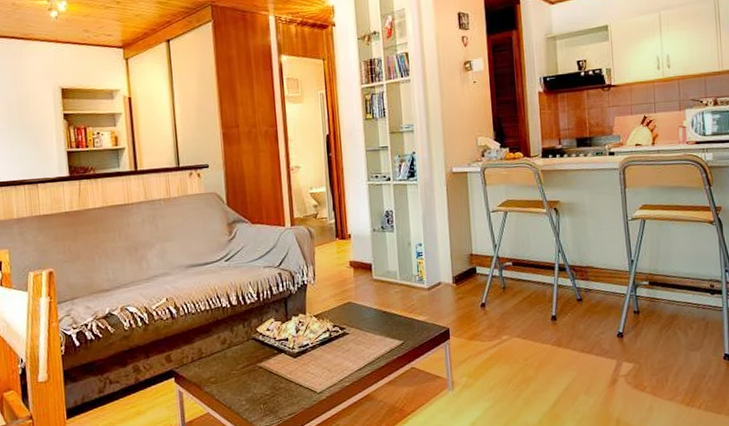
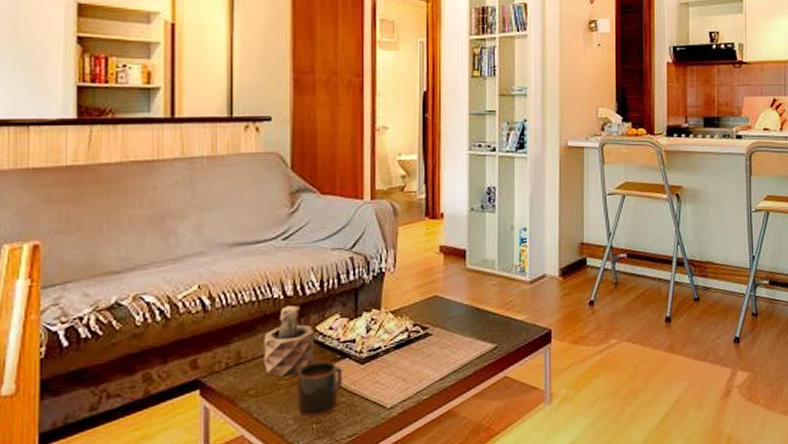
succulent plant: none [218,312,258,368] -> present [264,305,315,377]
mug: none [245,355,281,399] -> present [297,360,343,417]

